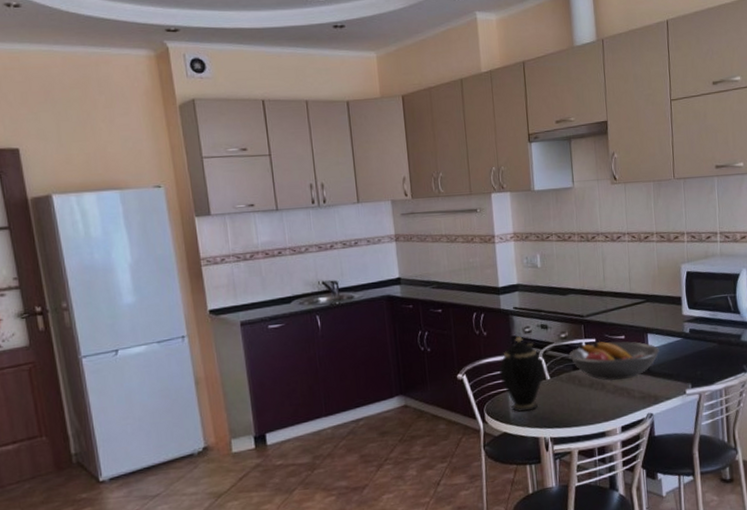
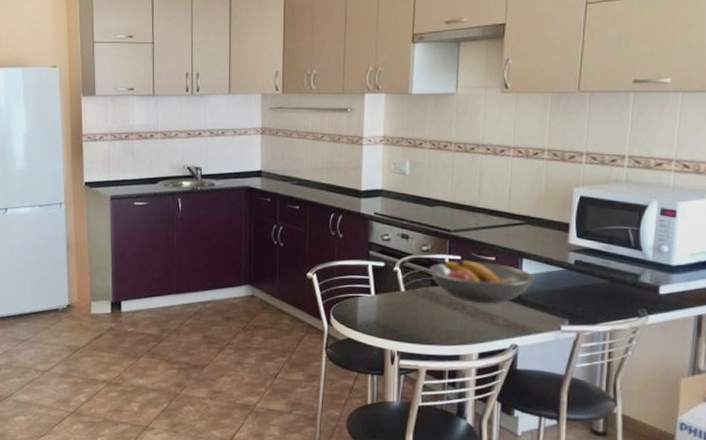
teapot: present [499,336,545,412] -> none [350,243,400,321]

